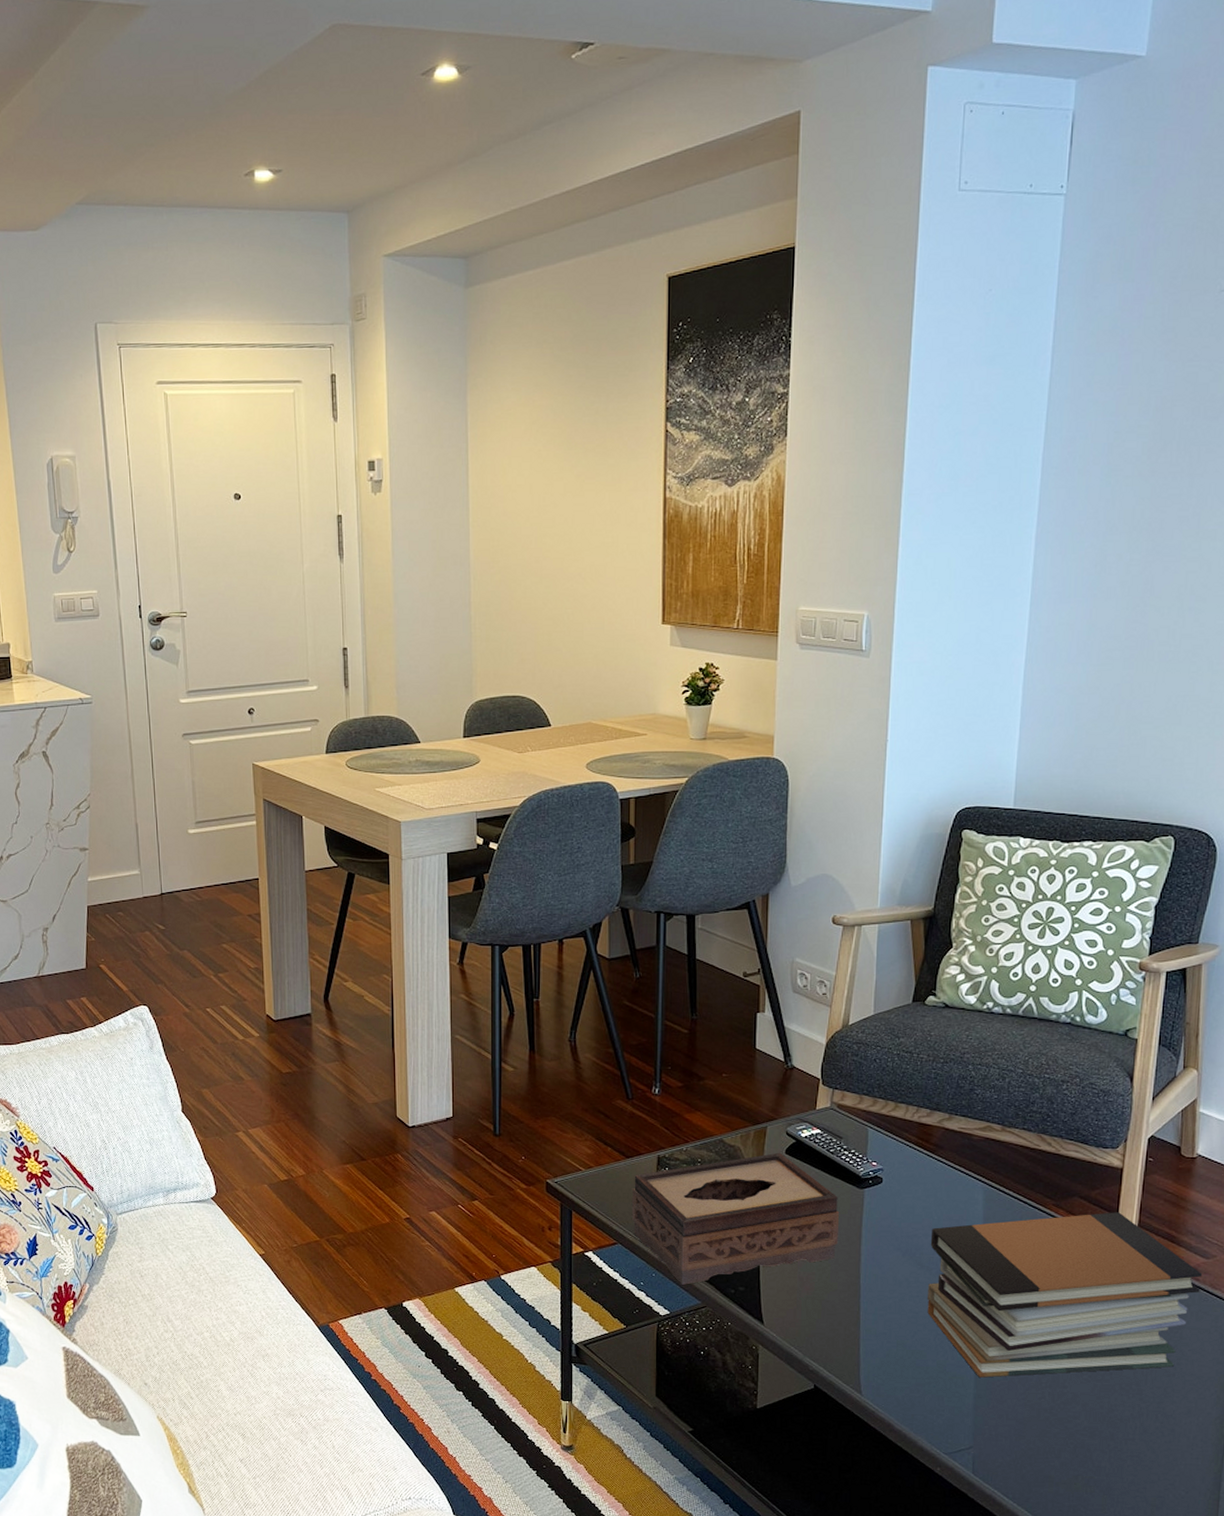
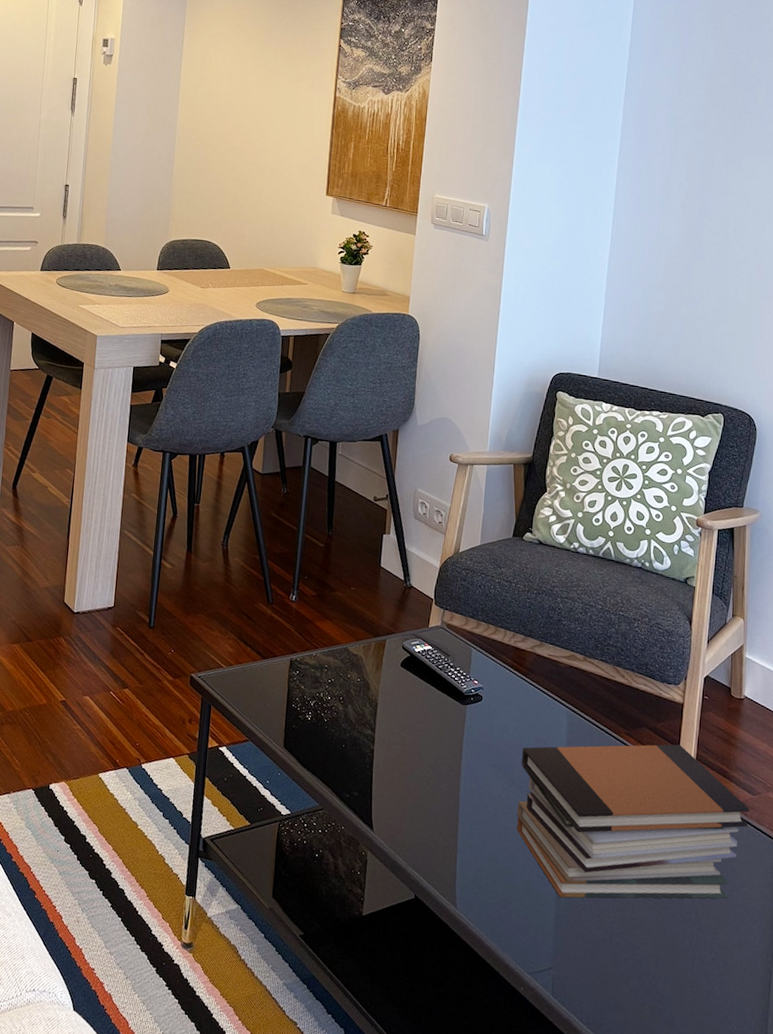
tissue box: present [632,1152,840,1285] -> none [264,664,445,786]

